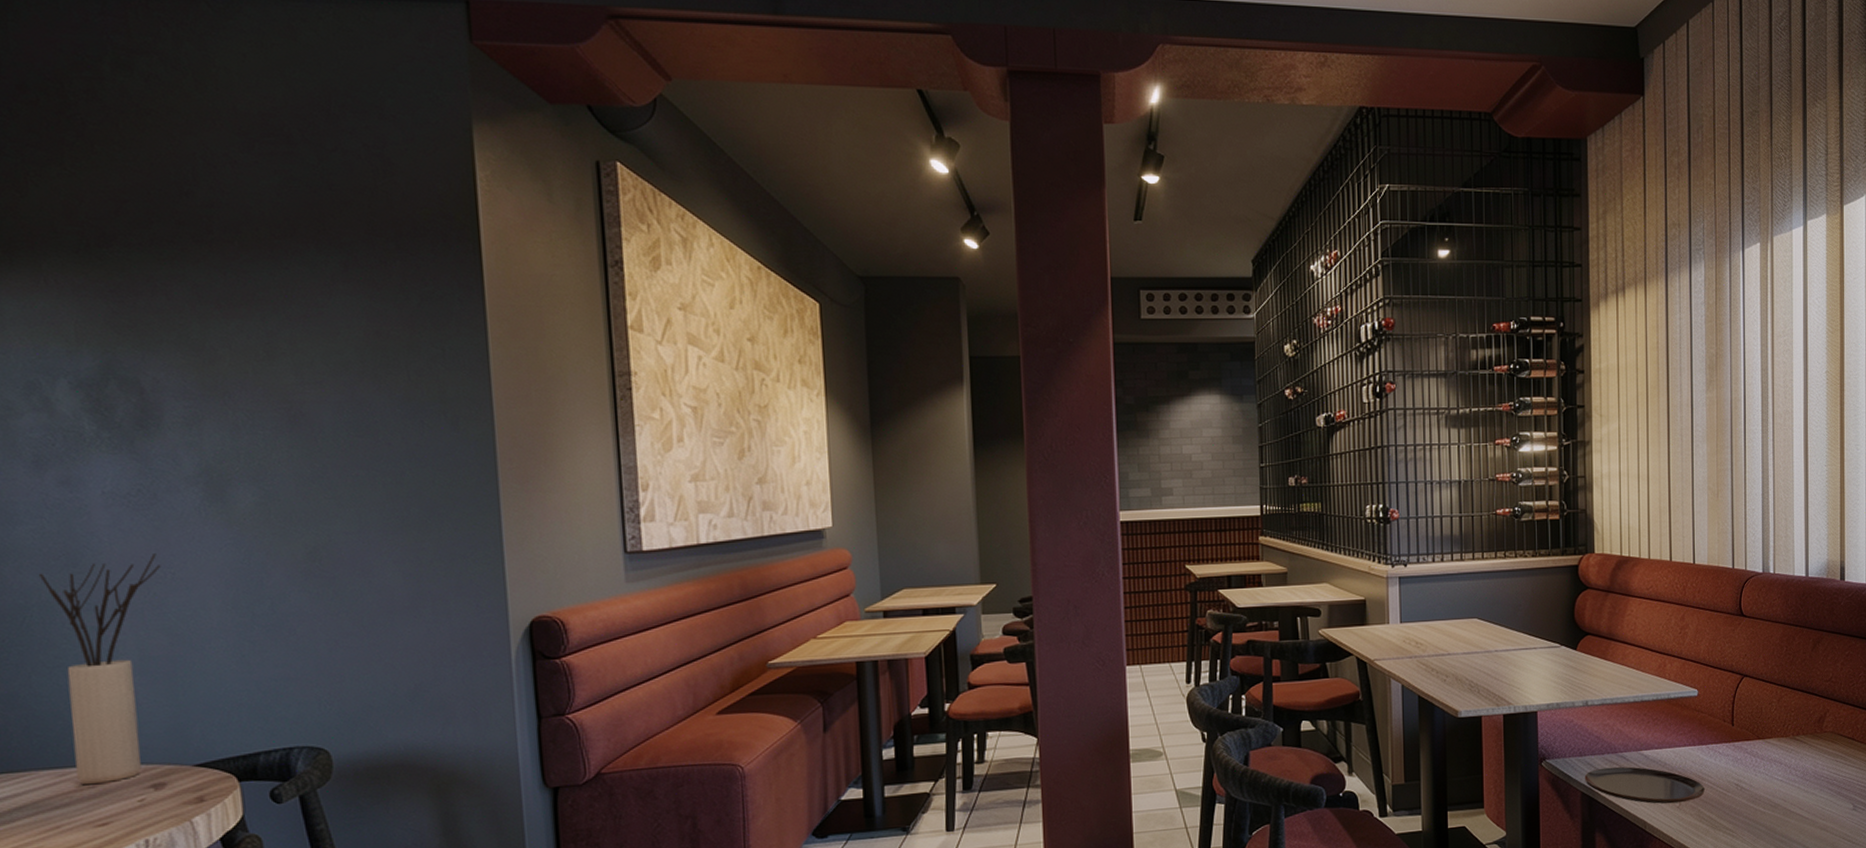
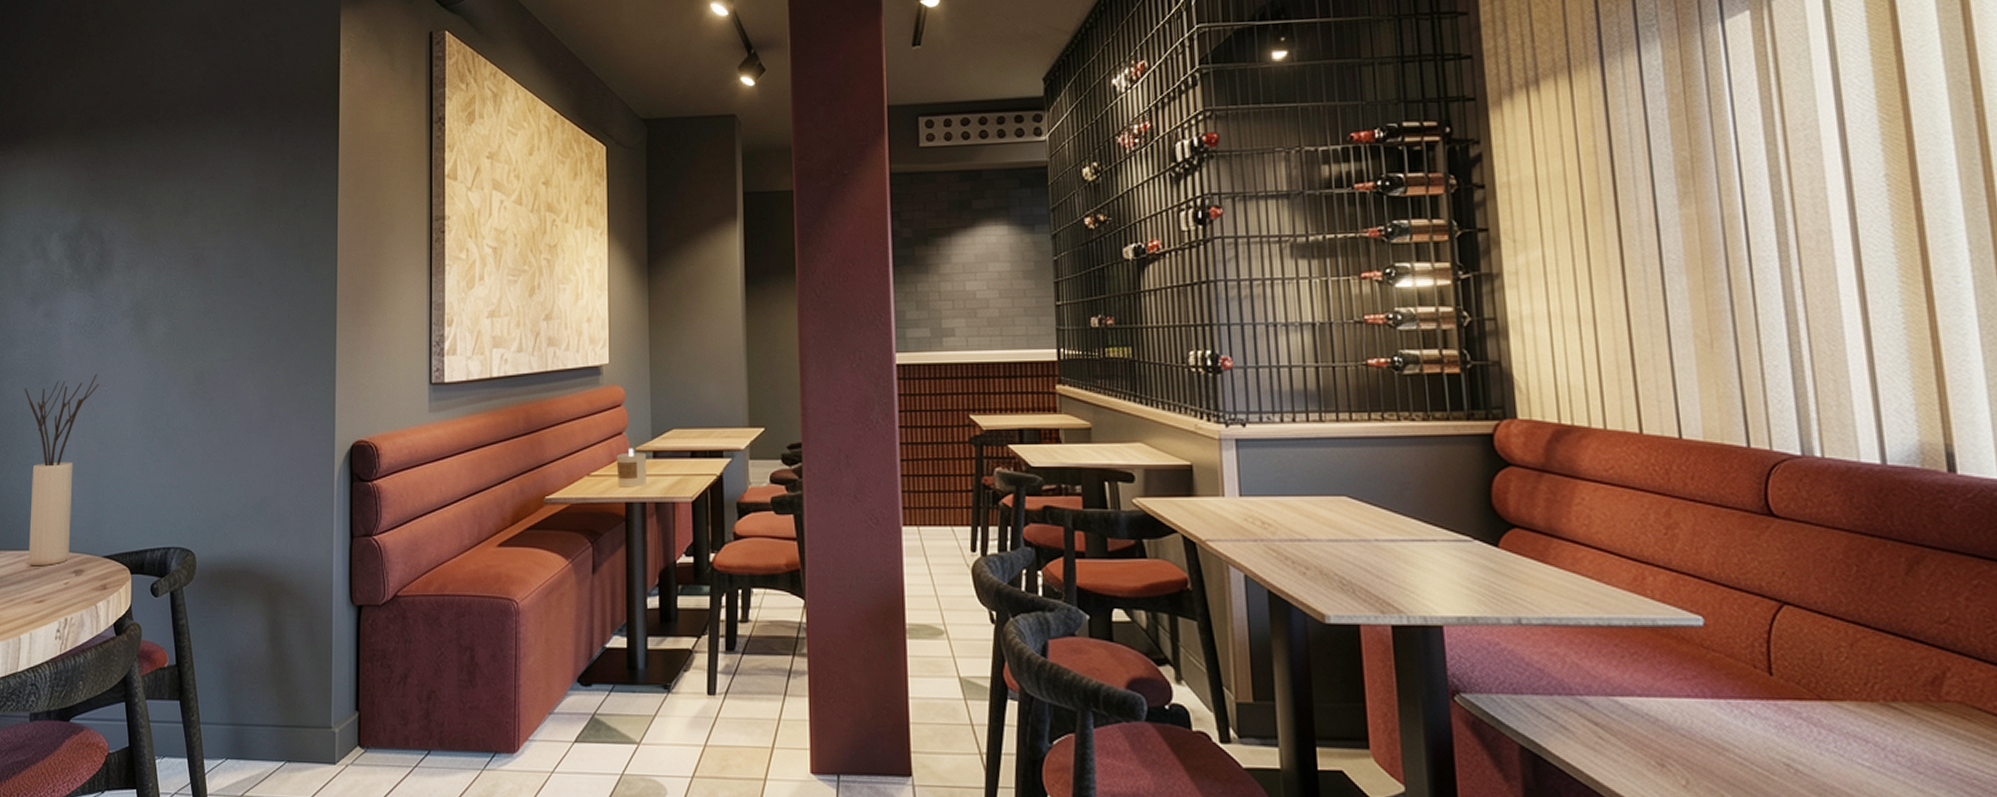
candle: none [844,609,879,648] -> present [616,448,648,487]
plate: present [1584,766,1705,804] -> none [1523,714,1730,781]

